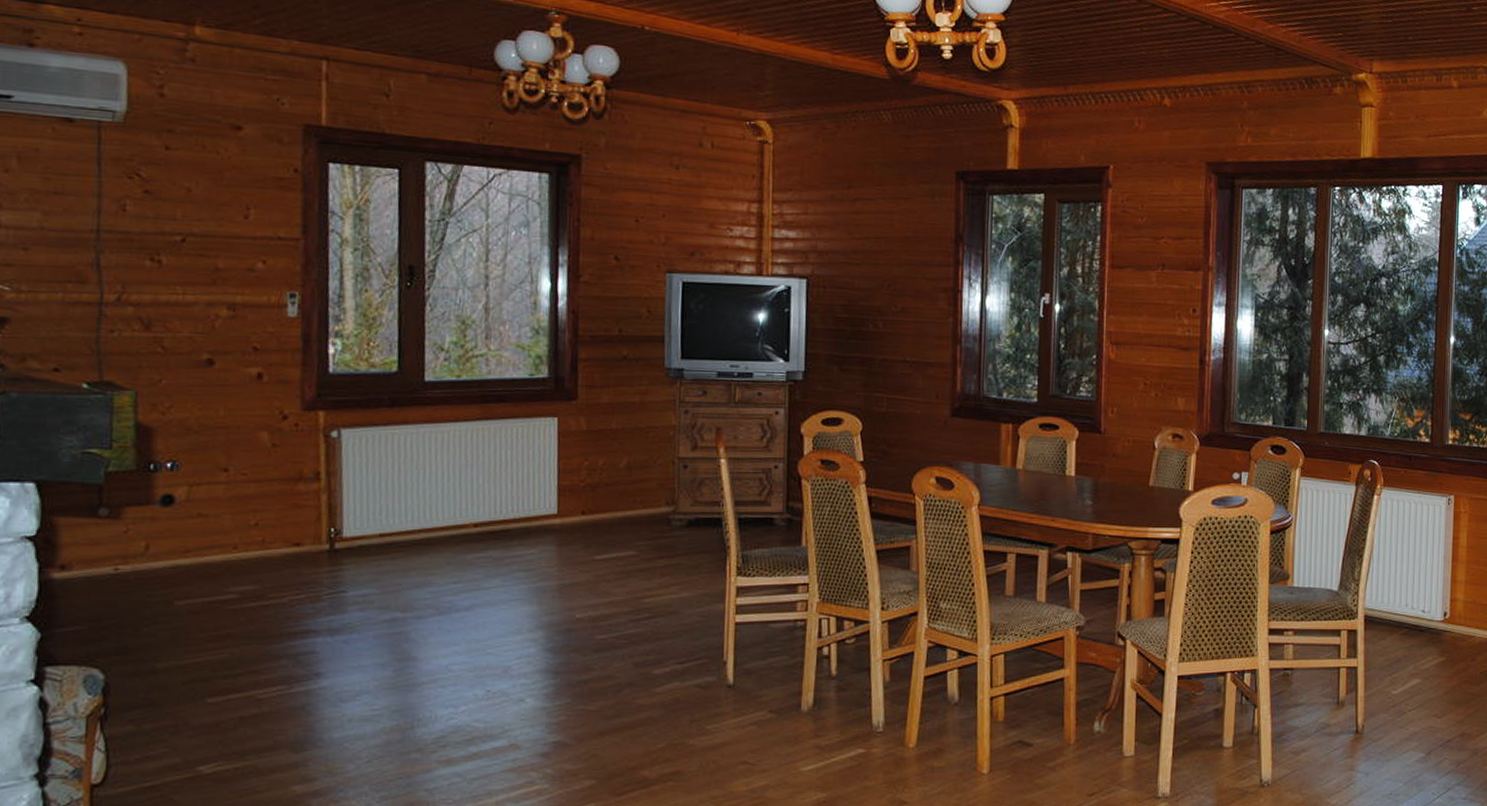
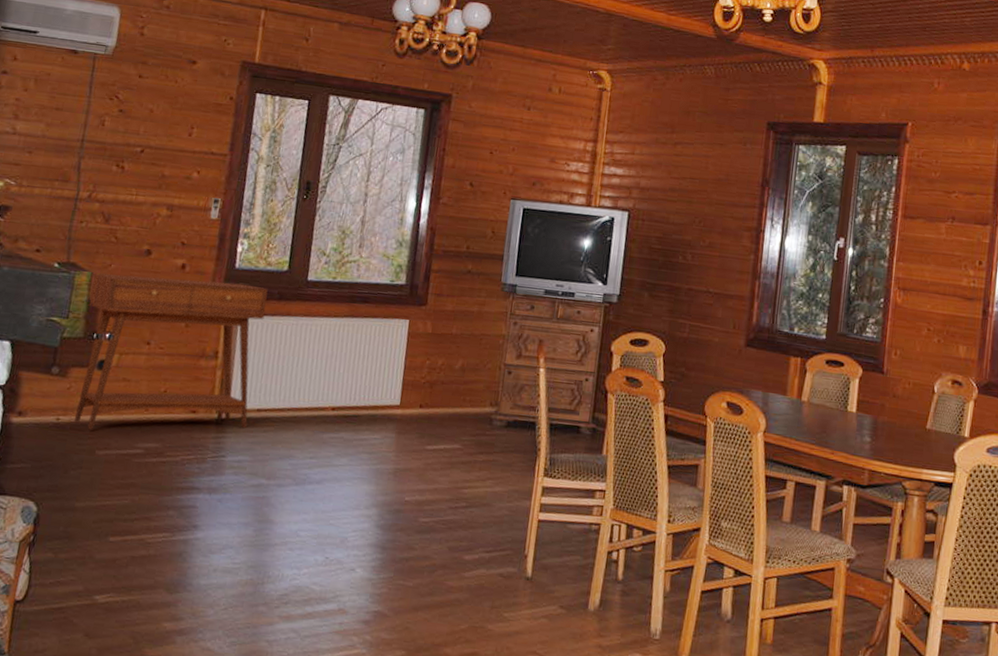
console table: none [134,391,375,578] -> present [73,272,268,430]

